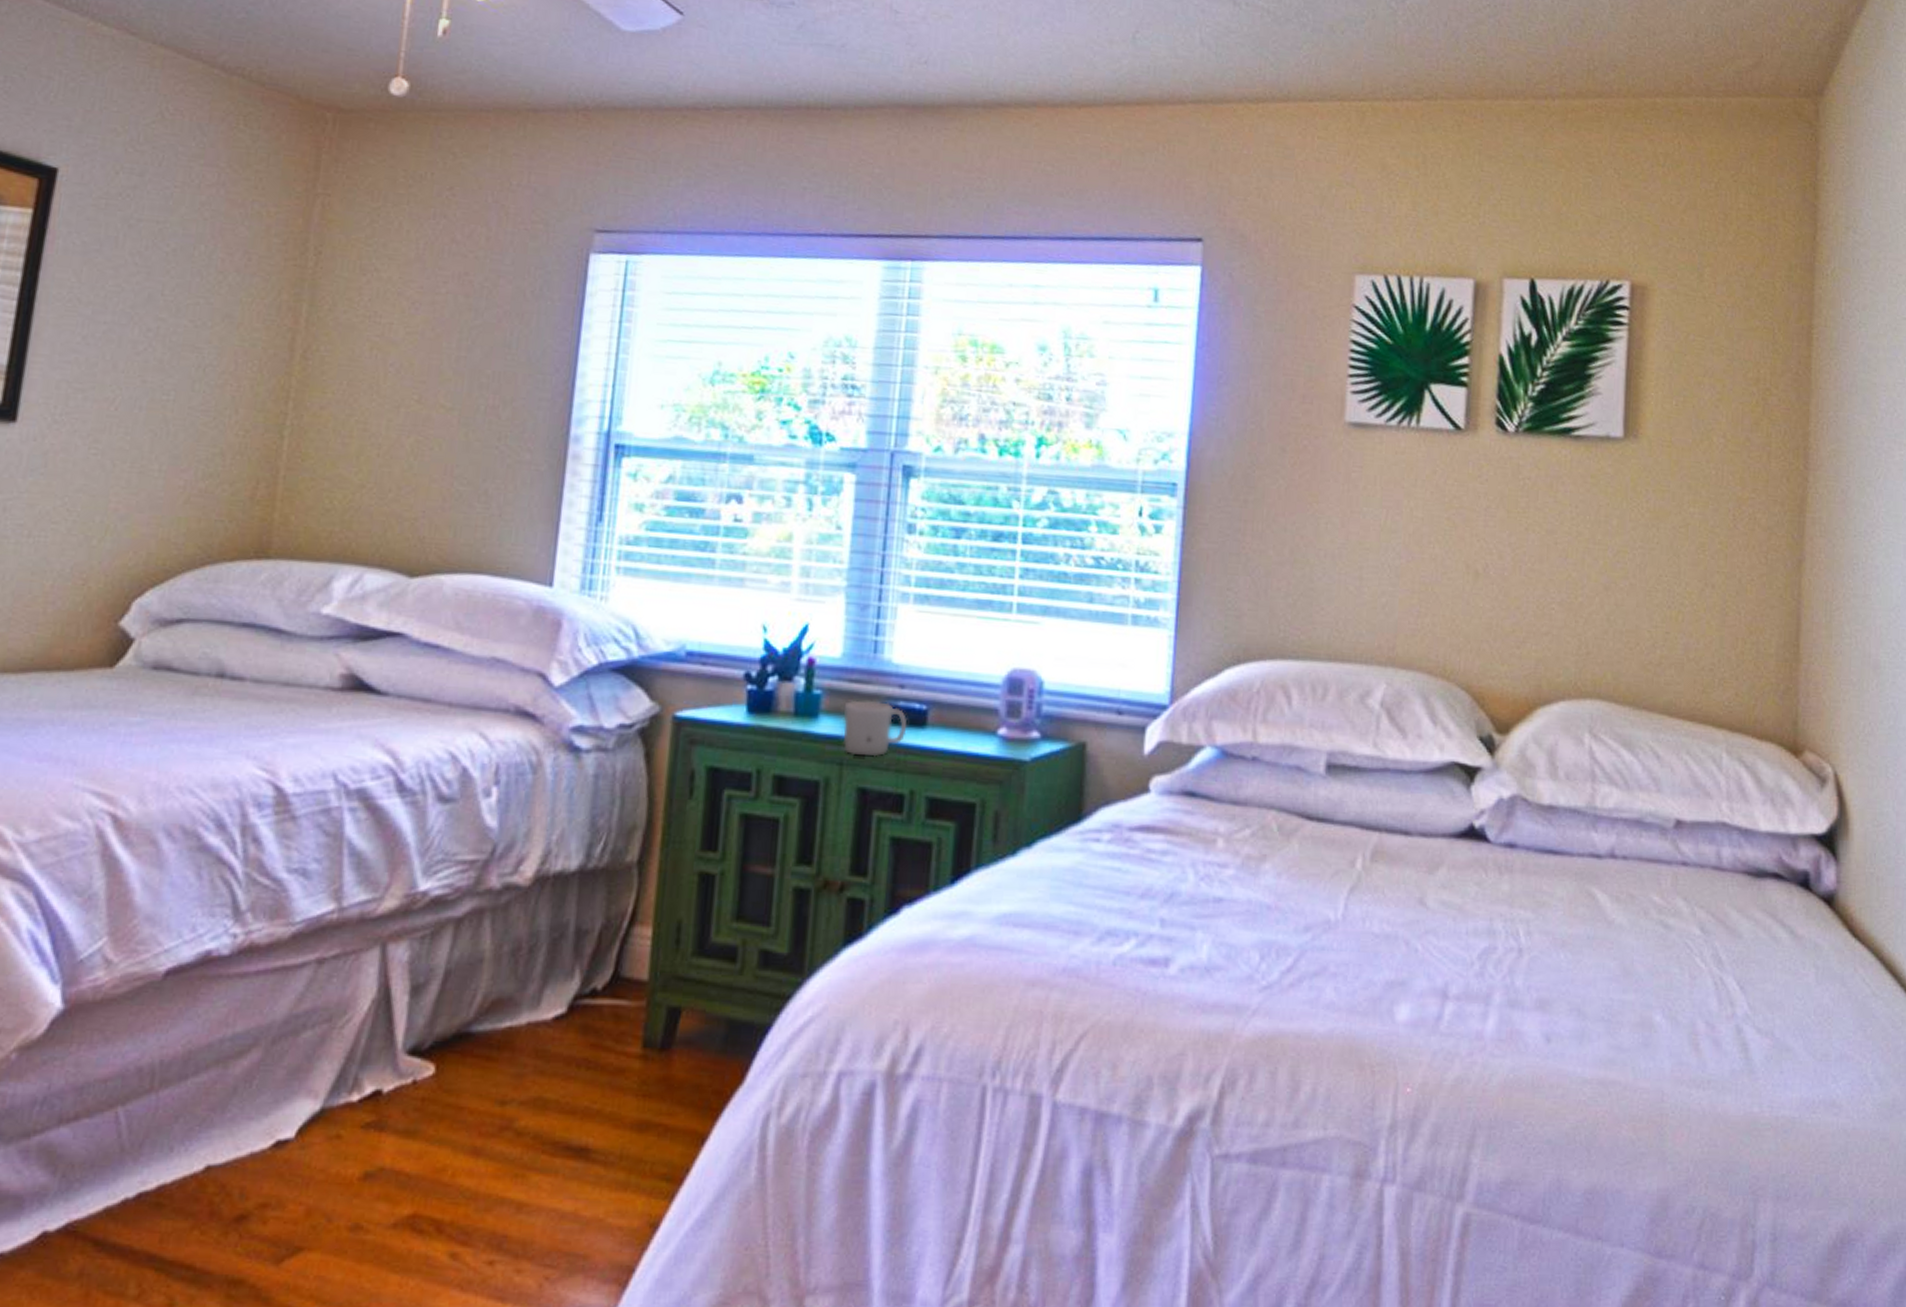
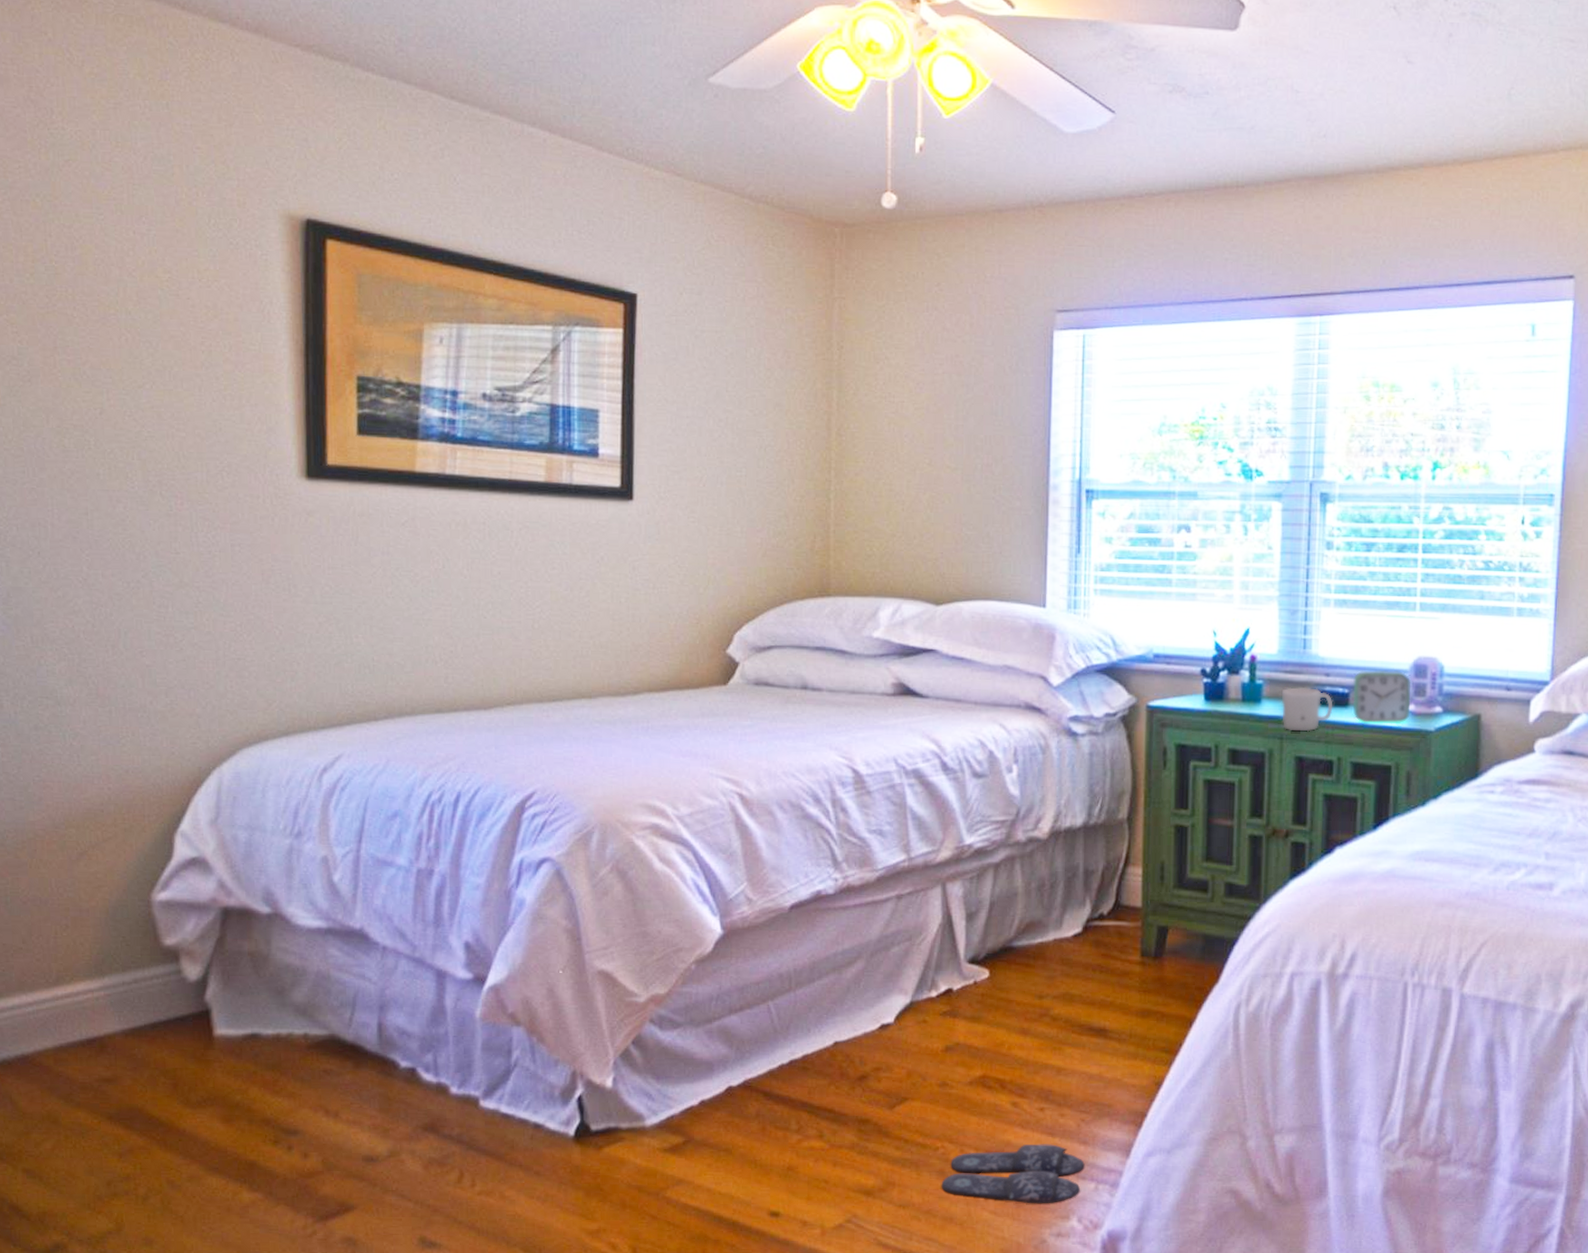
alarm clock: none [931,682,1004,752] -> present [1353,669,1412,725]

